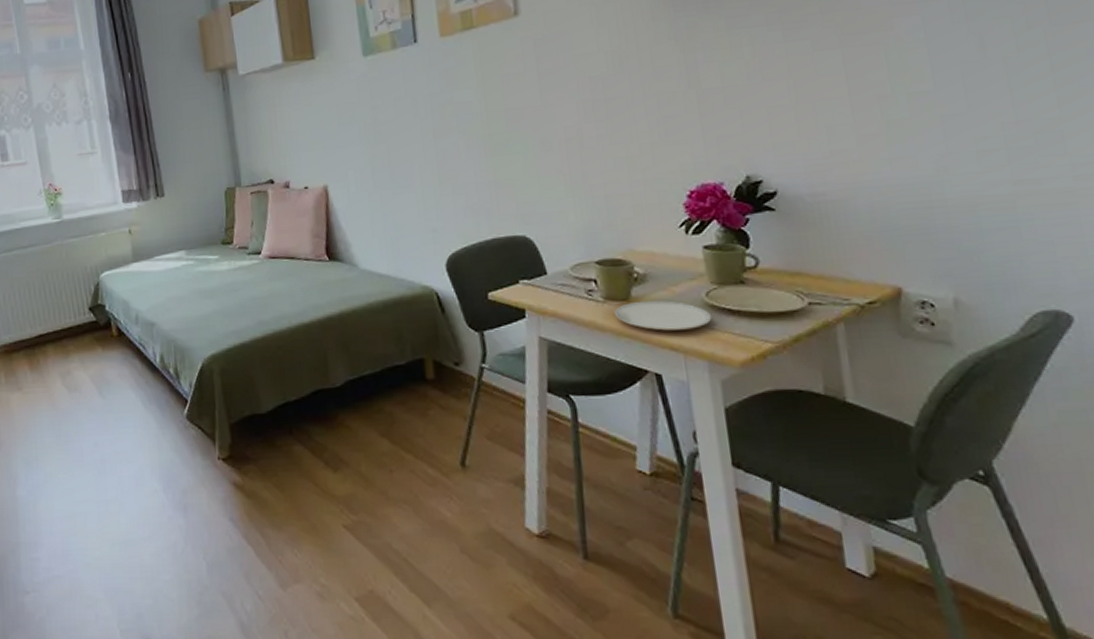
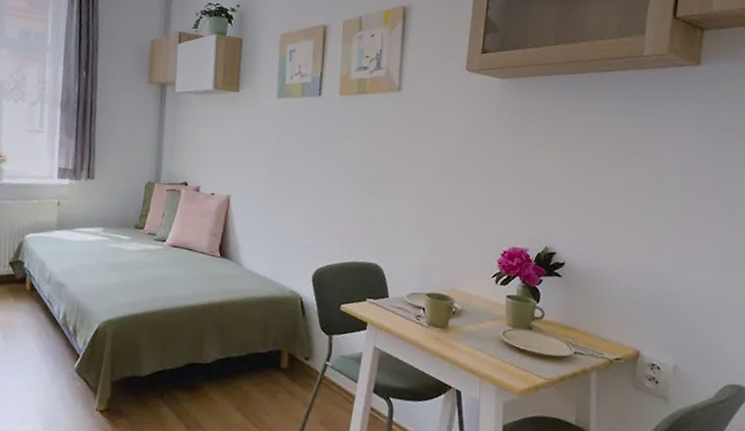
plate: present [615,300,712,331] -> none [434,330,505,359]

